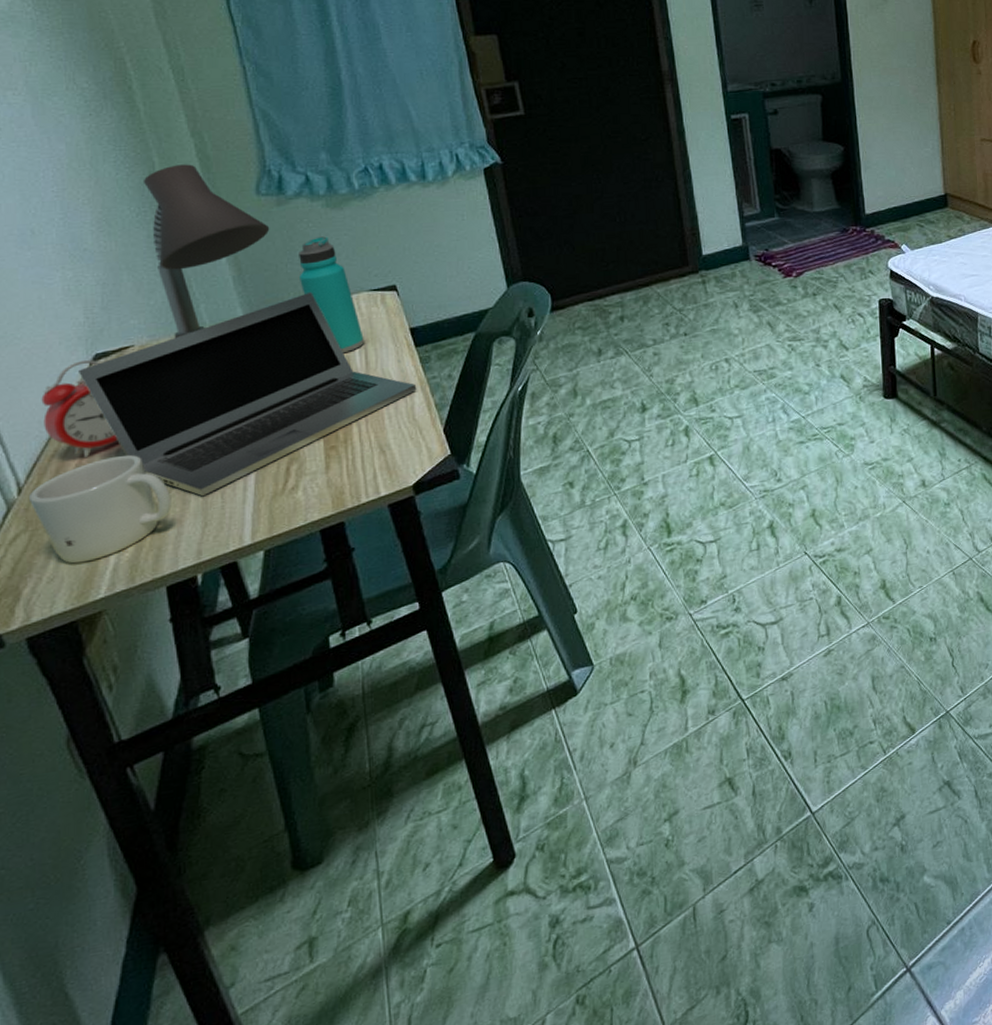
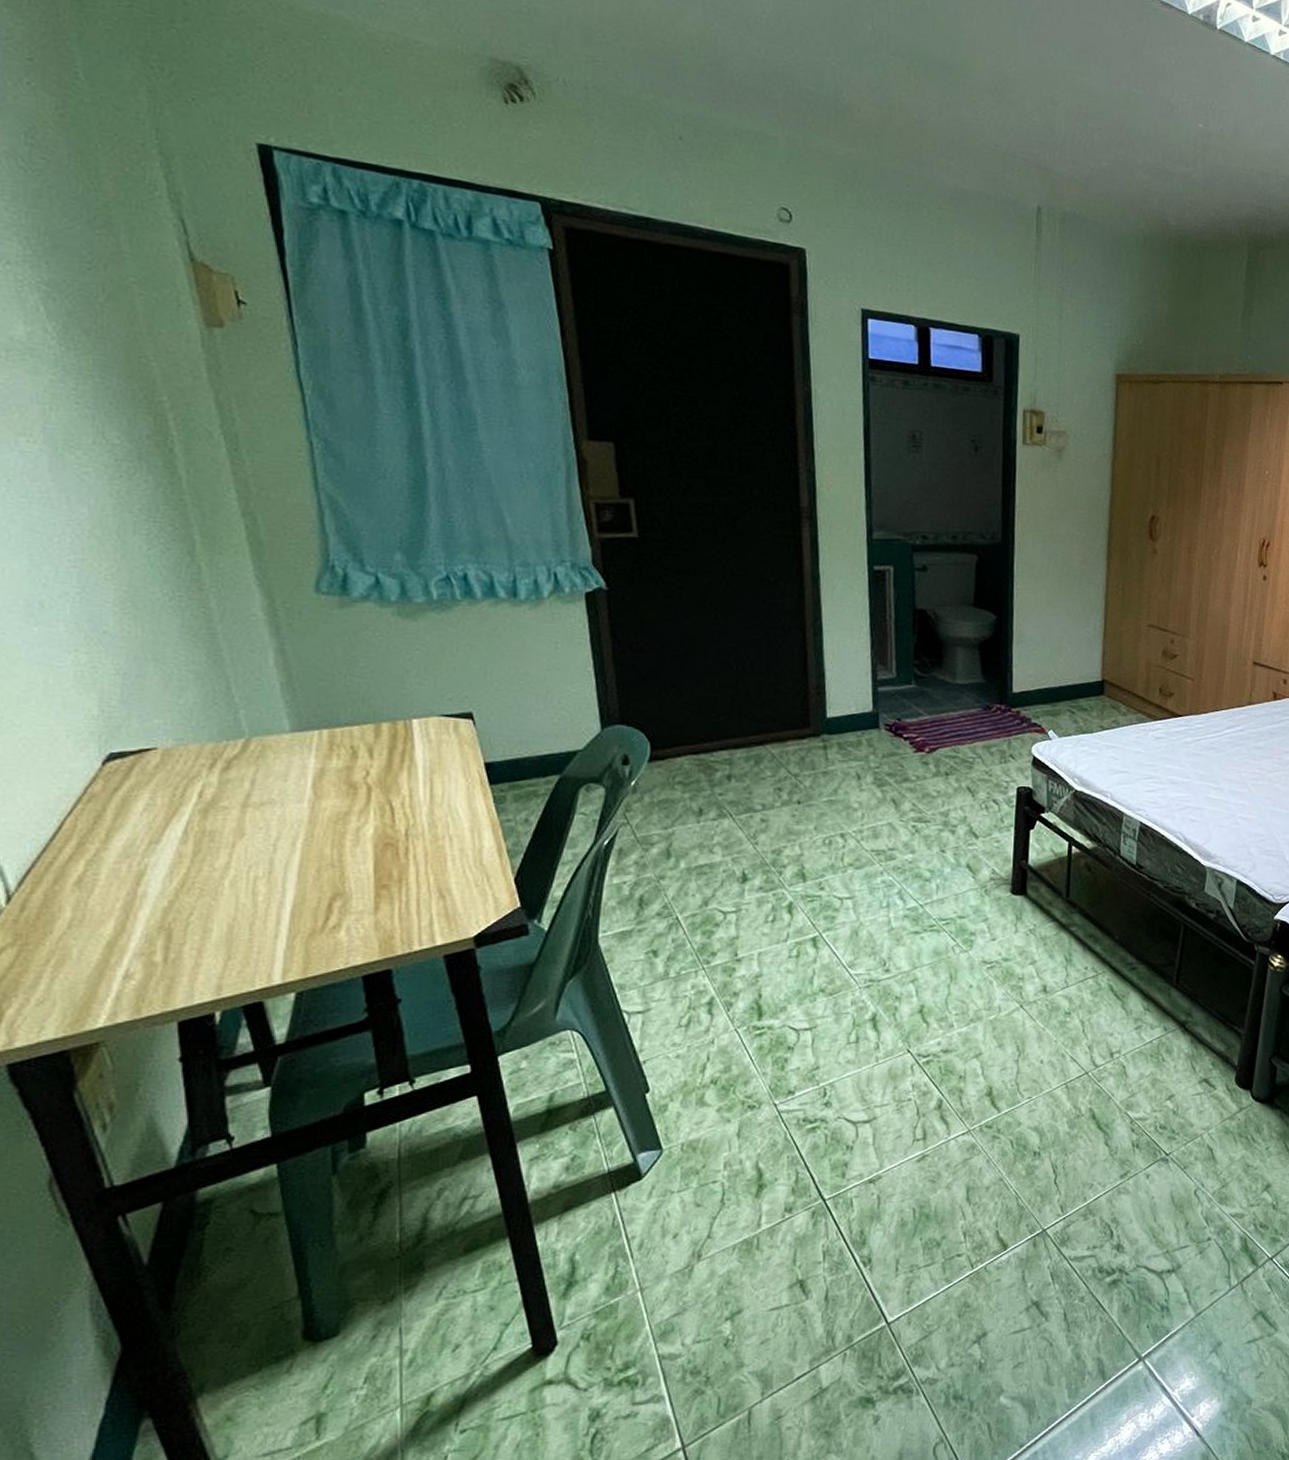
mug: present [28,454,172,564] -> none [18,870,190,987]
alarm clock: present [41,359,118,459] -> none [41,758,131,870]
laptop: present [78,293,417,497] -> none [88,710,487,926]
desk lamp: present [142,164,270,339] -> none [179,546,329,746]
water bottle: present [299,236,365,354] -> none [360,648,432,783]

